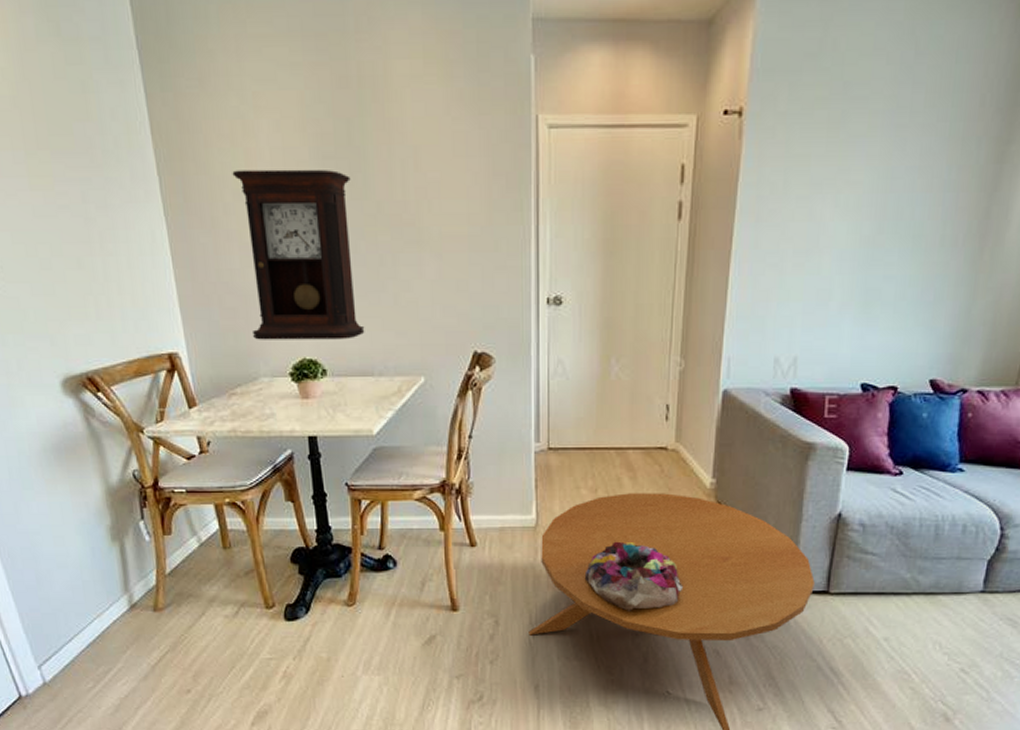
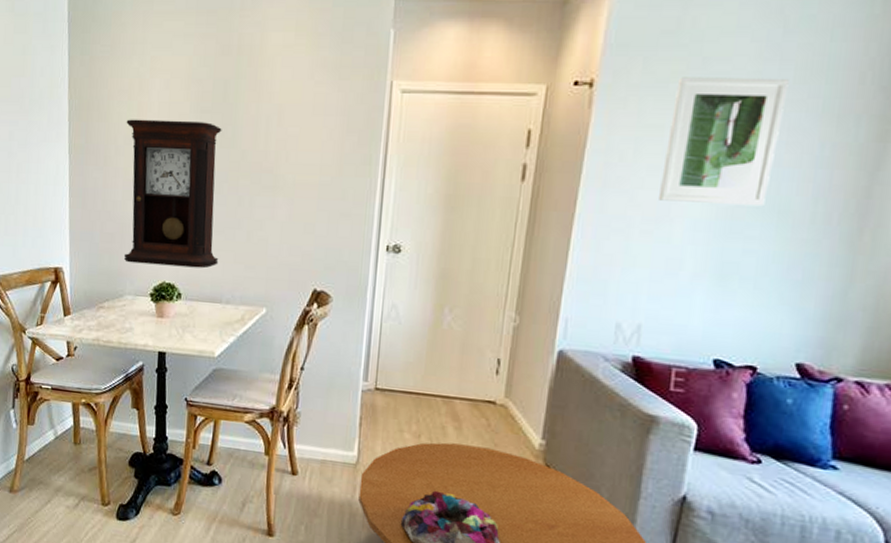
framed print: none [807,102,921,233] -> present [657,77,789,207]

